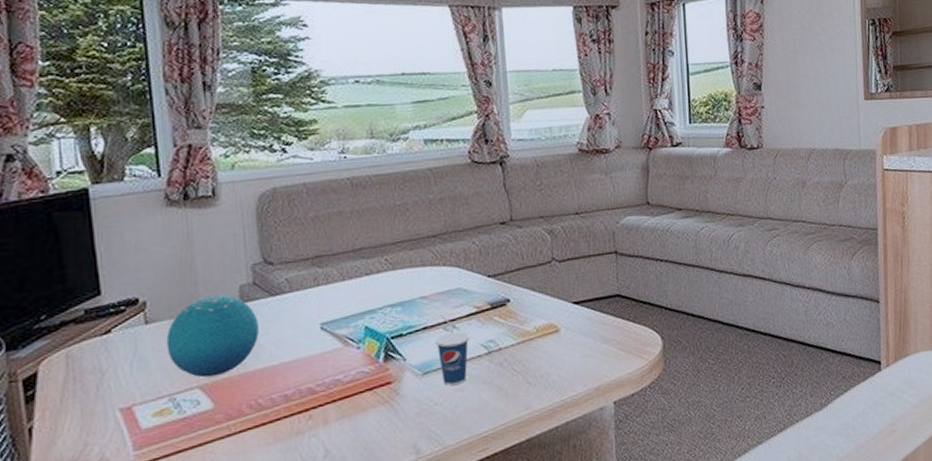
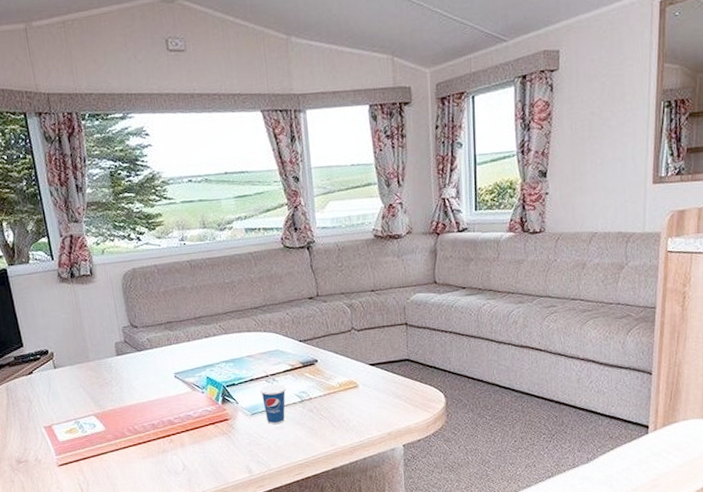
decorative orb: present [166,294,259,378] -> none [69,349,131,409]

